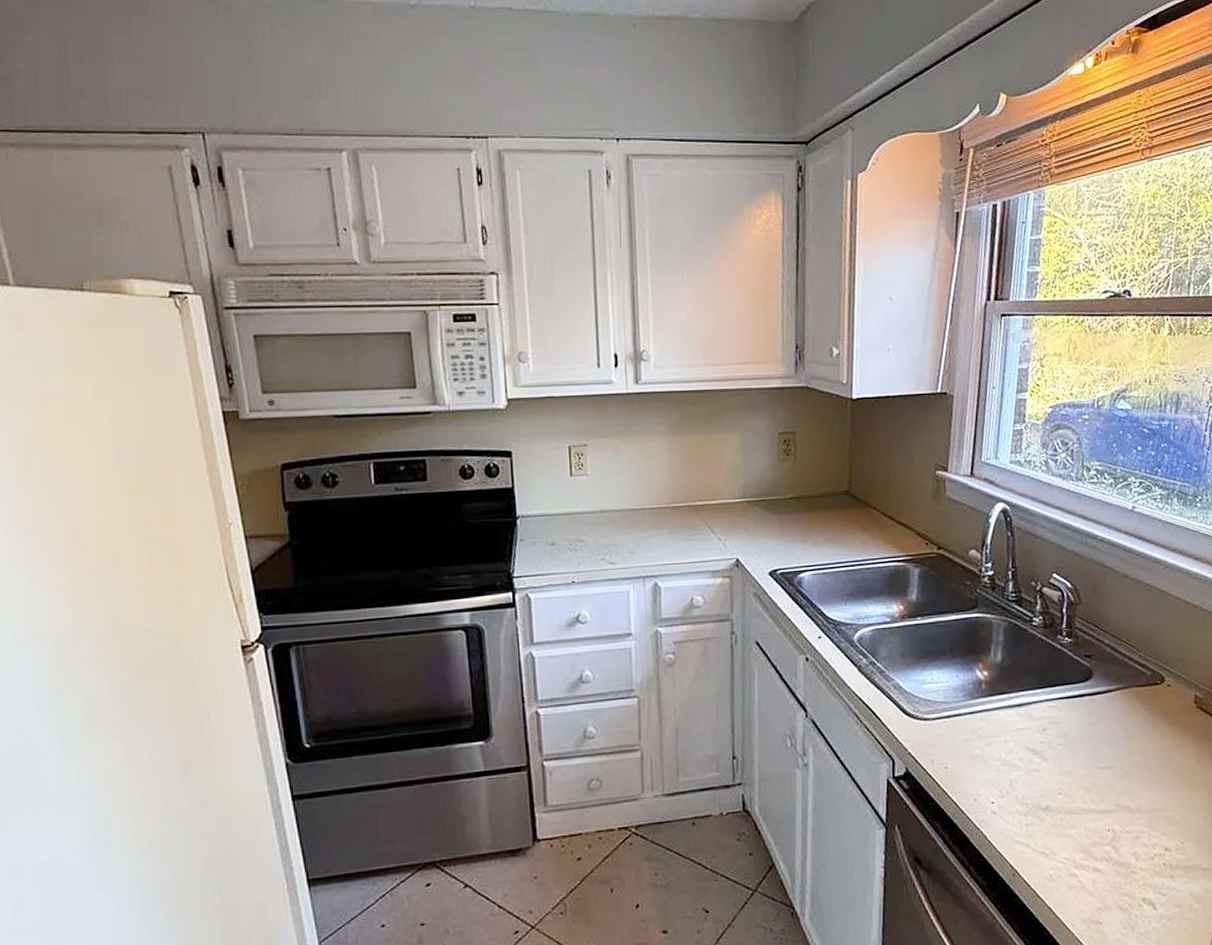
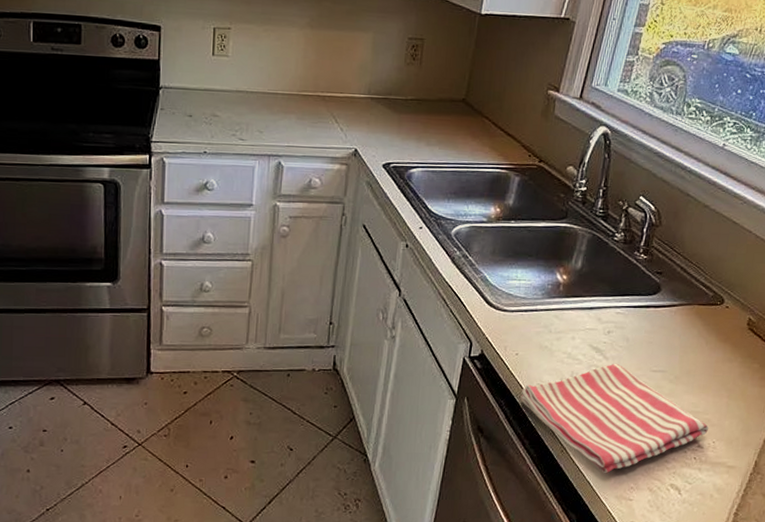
dish towel: none [957,764,1174,896] -> present [520,363,709,474]

